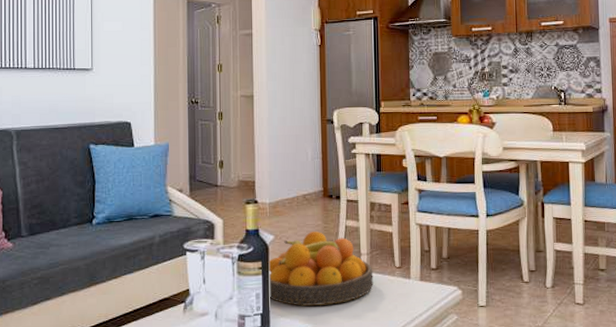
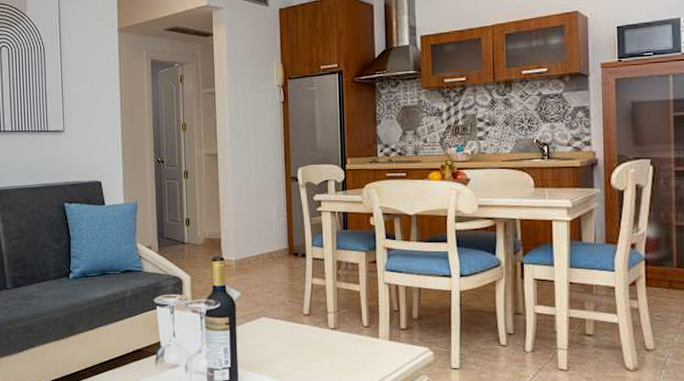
fruit bowl: present [267,230,374,307] -> none [234,288,341,363]

